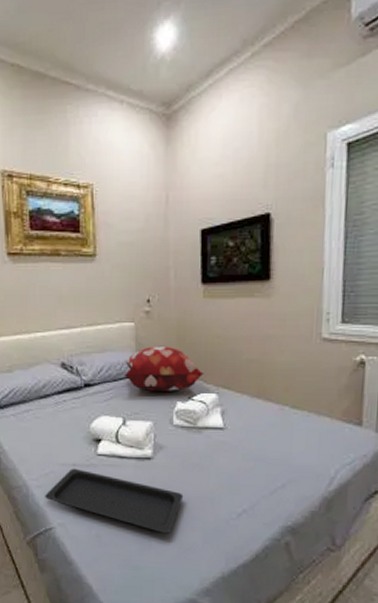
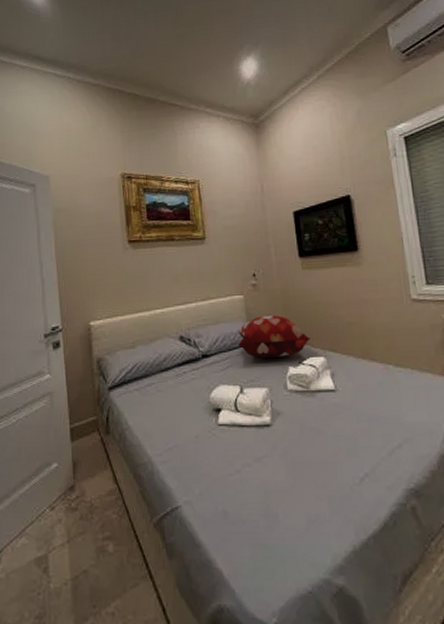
serving tray: present [45,468,184,534] -> none [170,441,306,506]

